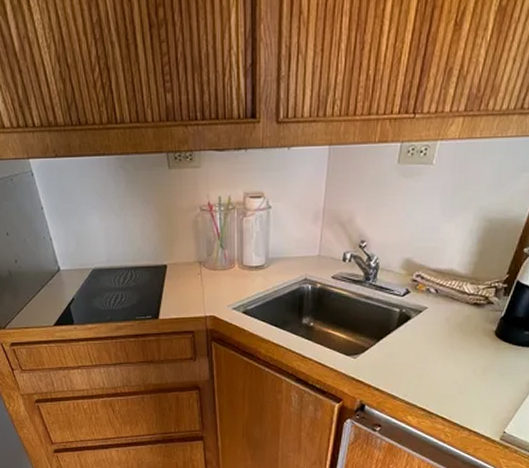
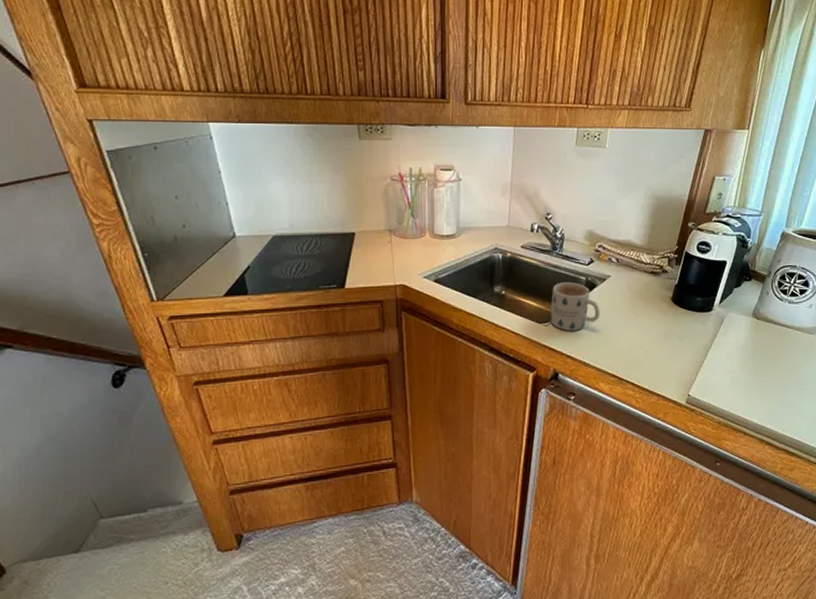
mug: none [359,313,414,364] -> present [550,281,600,331]

